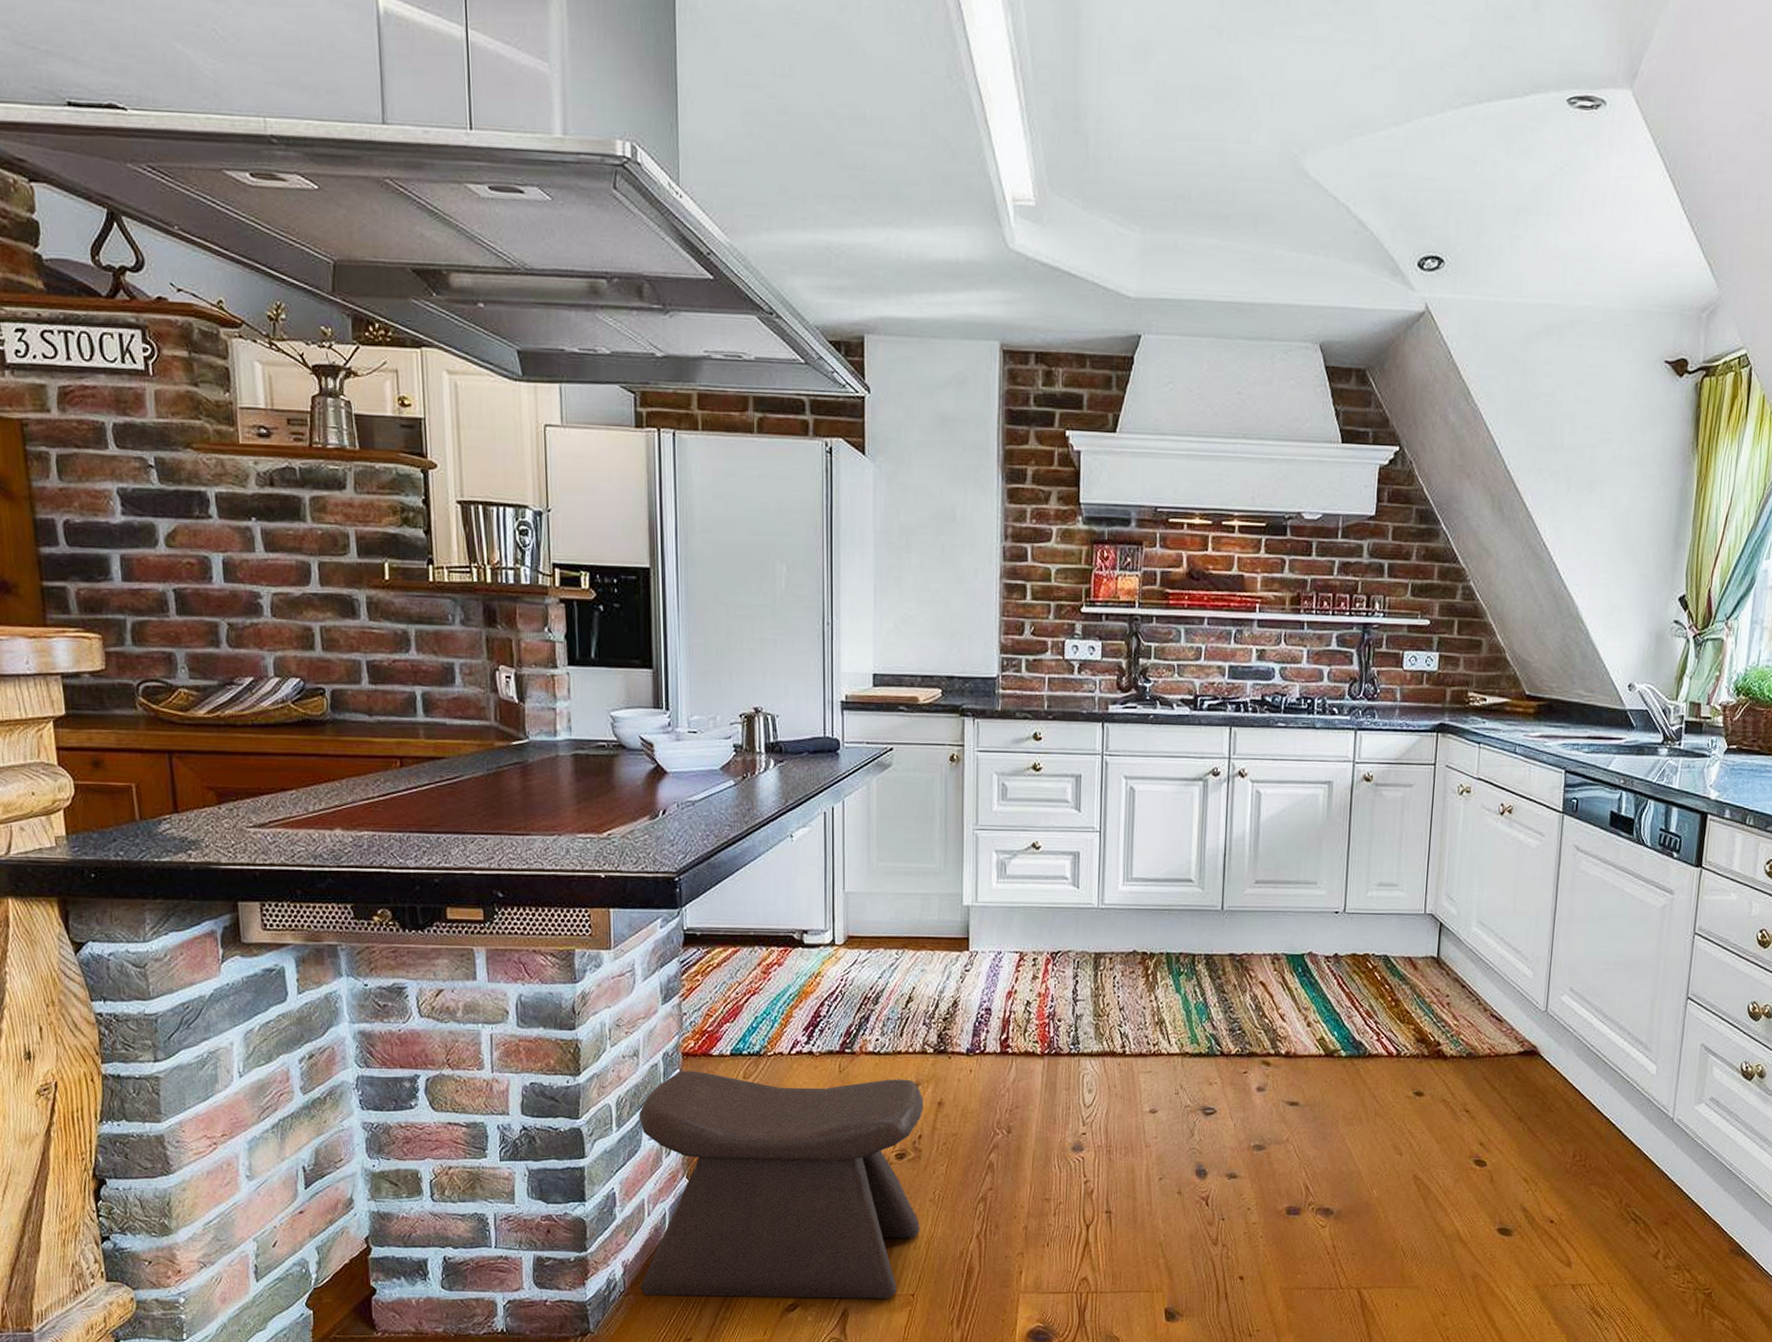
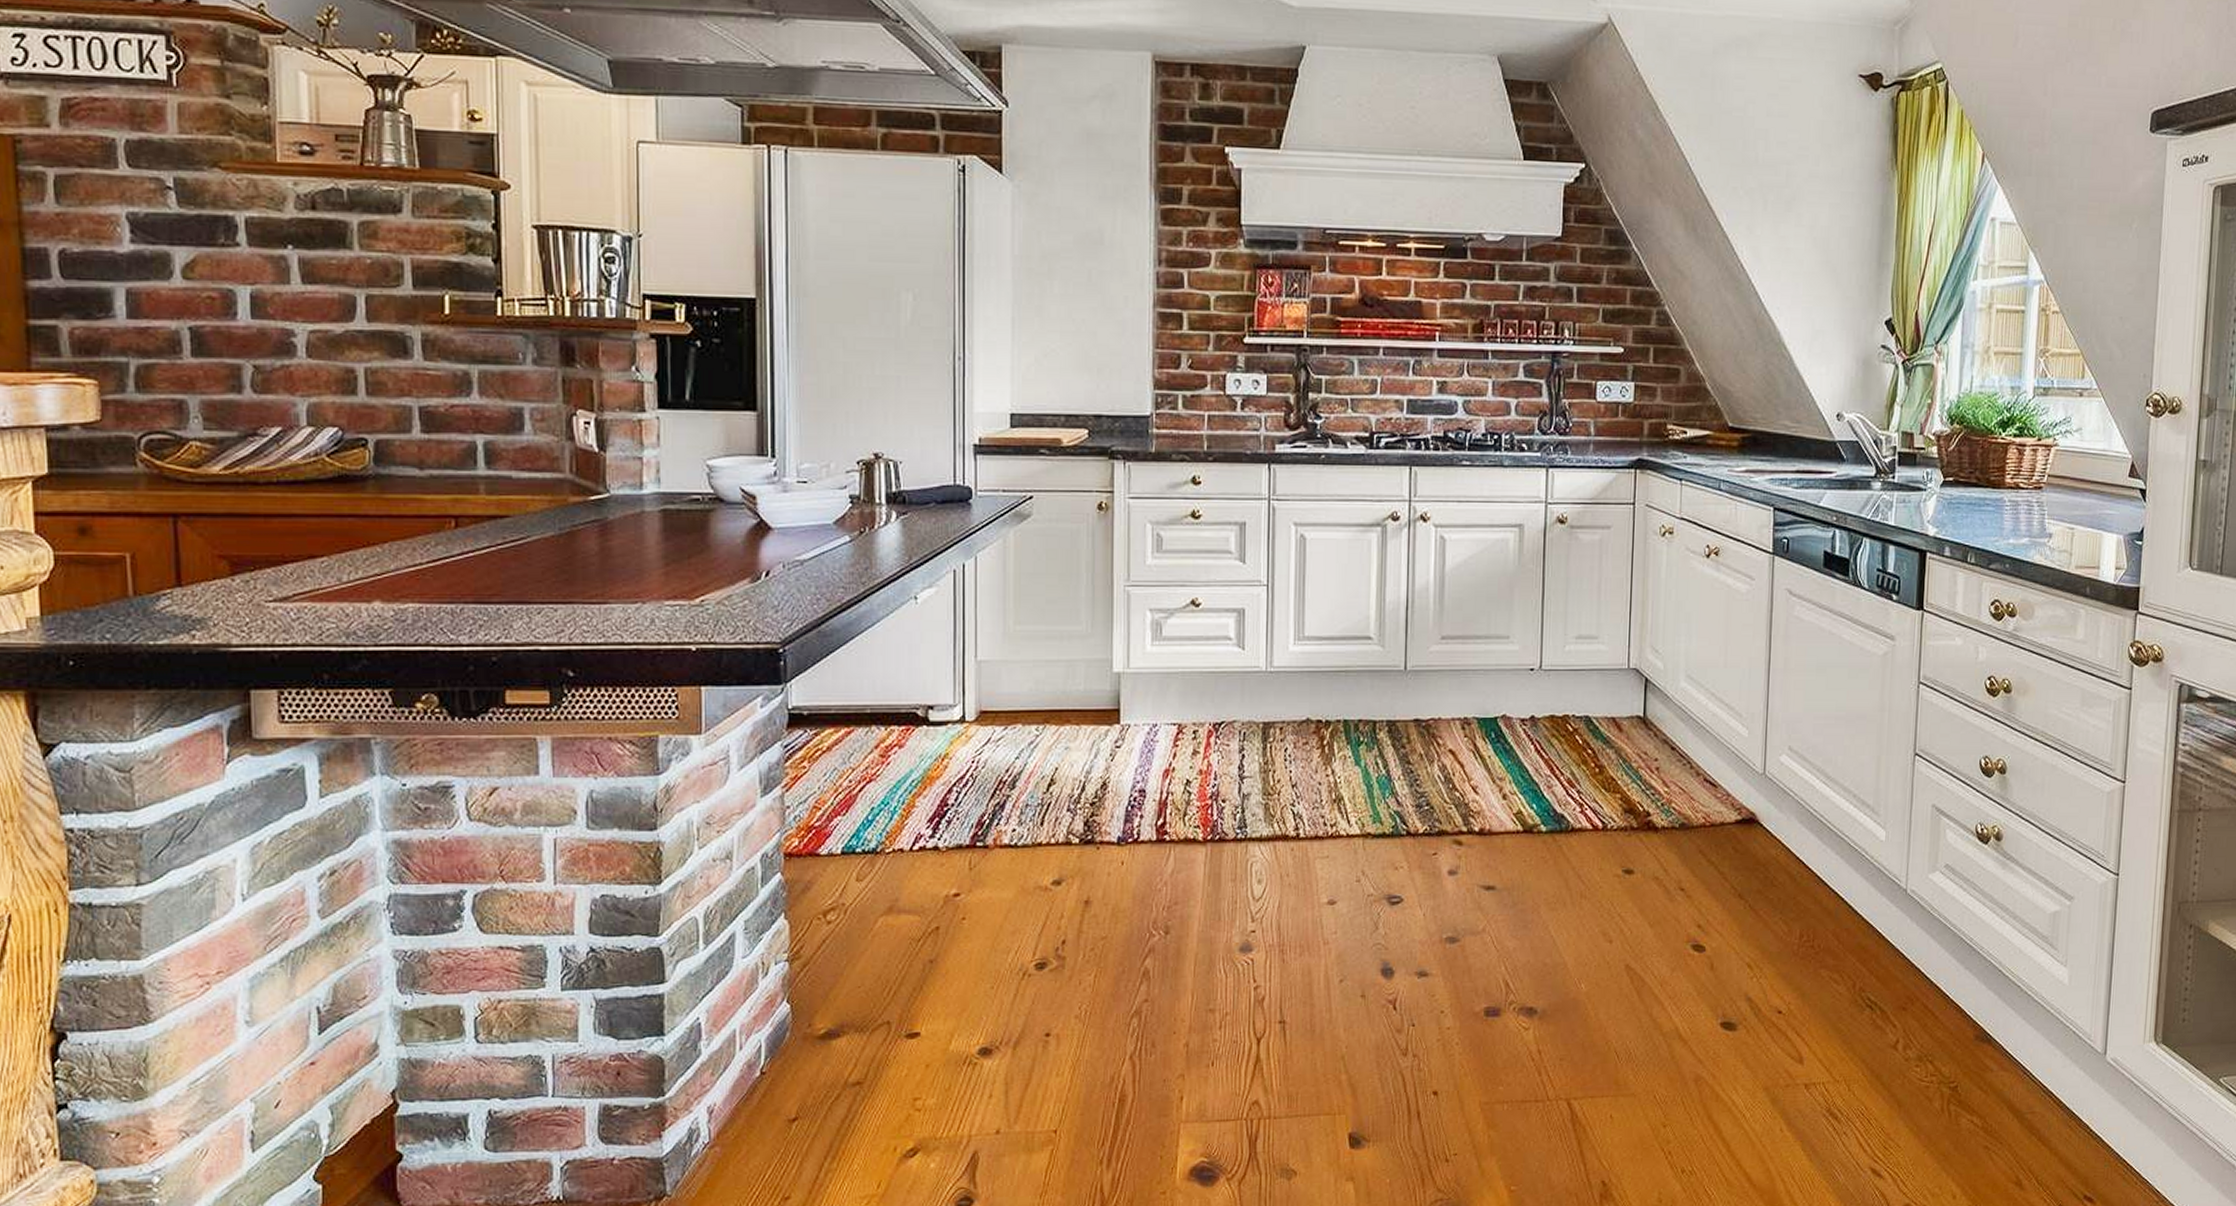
stool: present [638,1070,923,1299] -> none [729,874,1068,1148]

